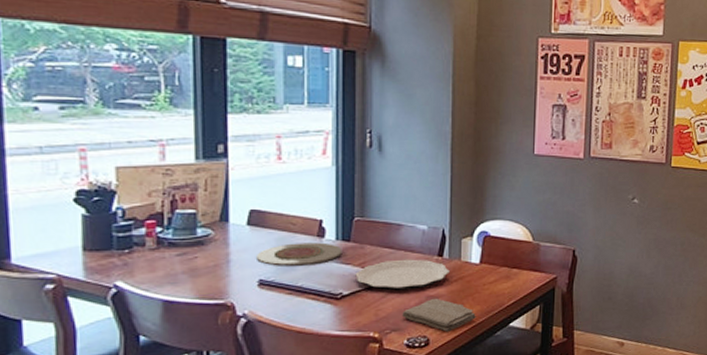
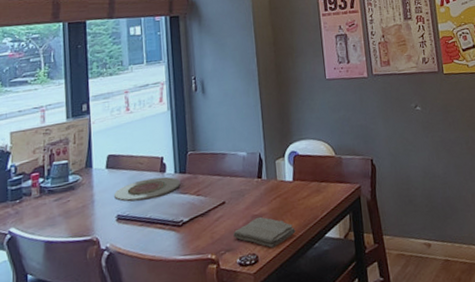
plate: present [355,259,450,291] -> none [192,182,269,215]

